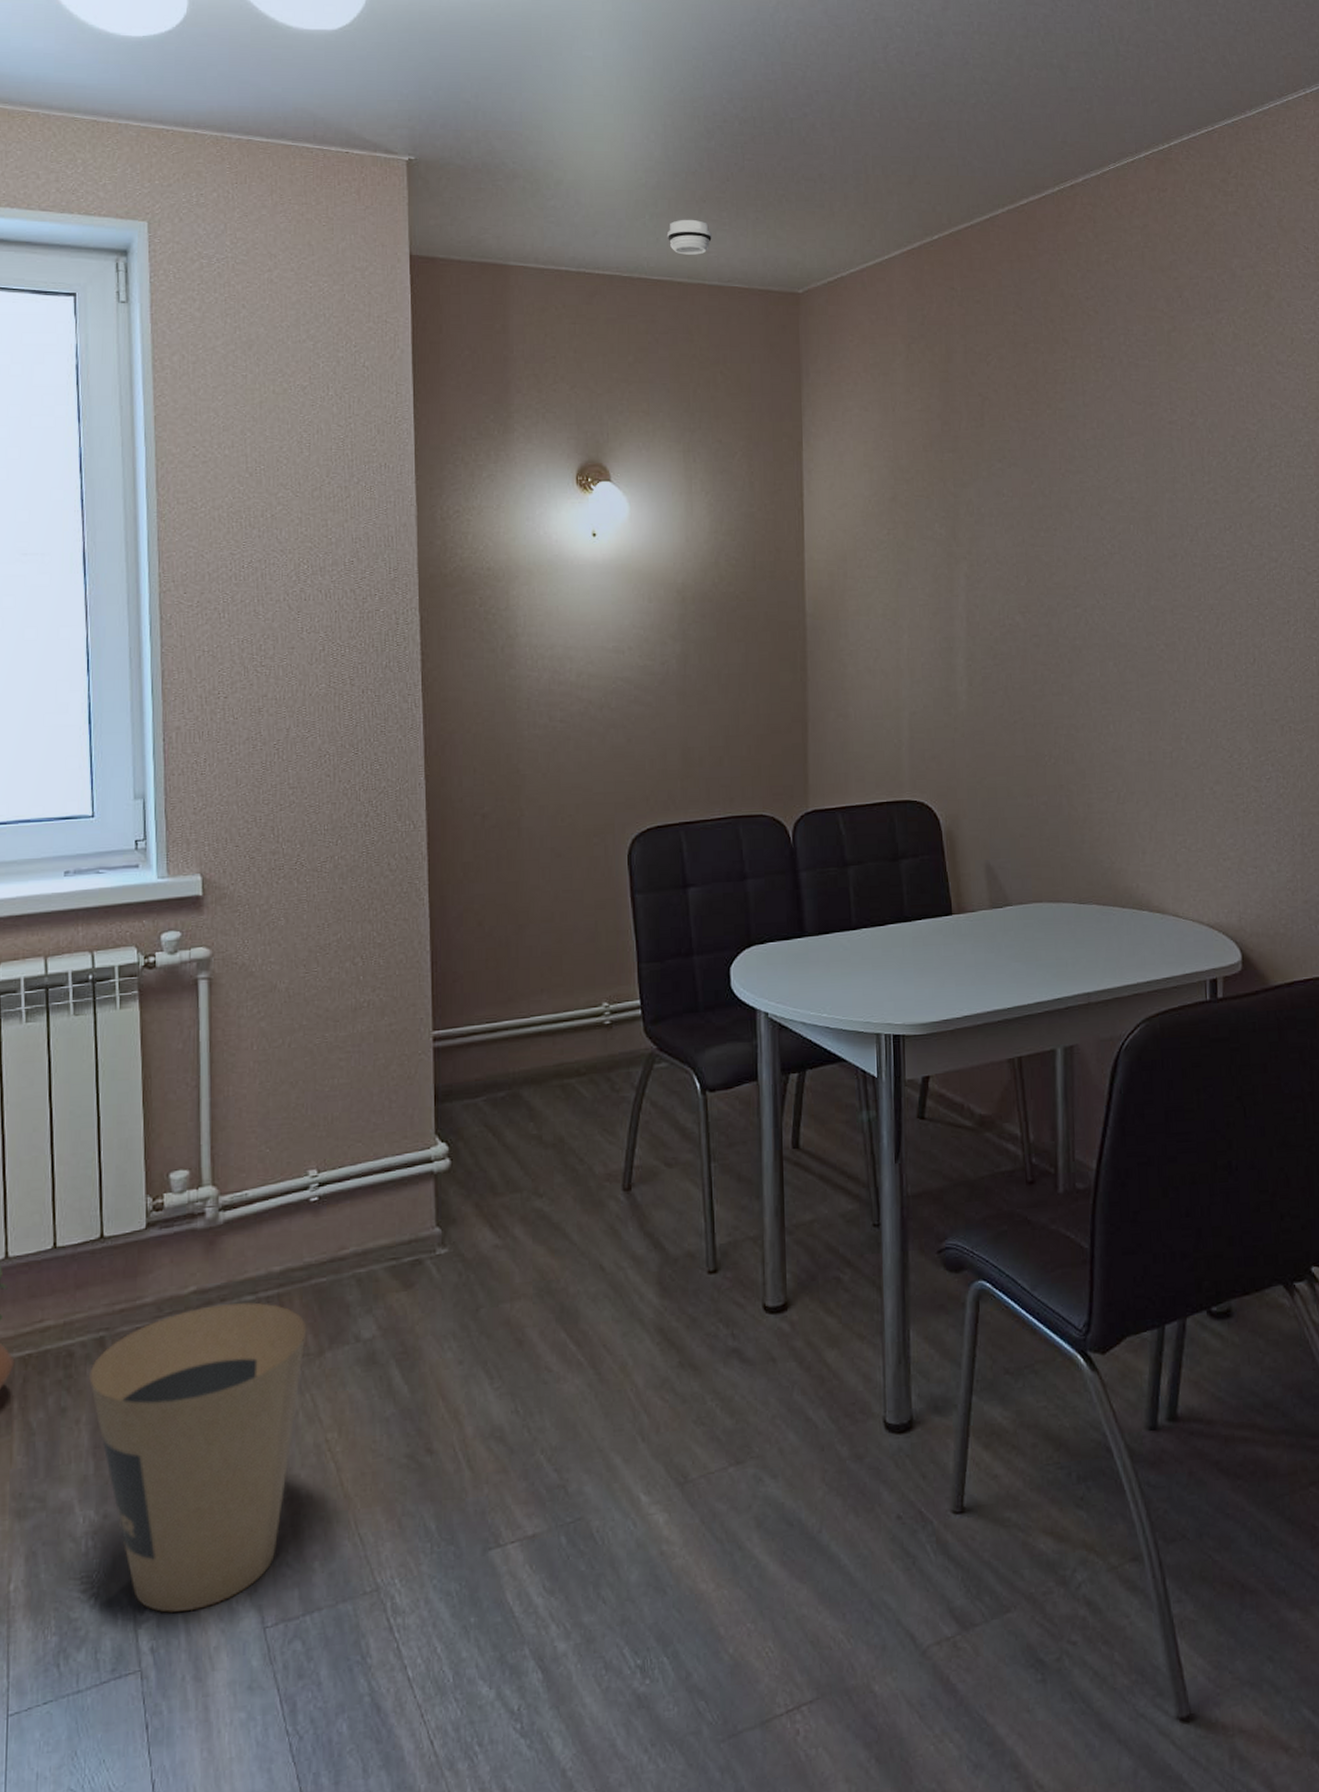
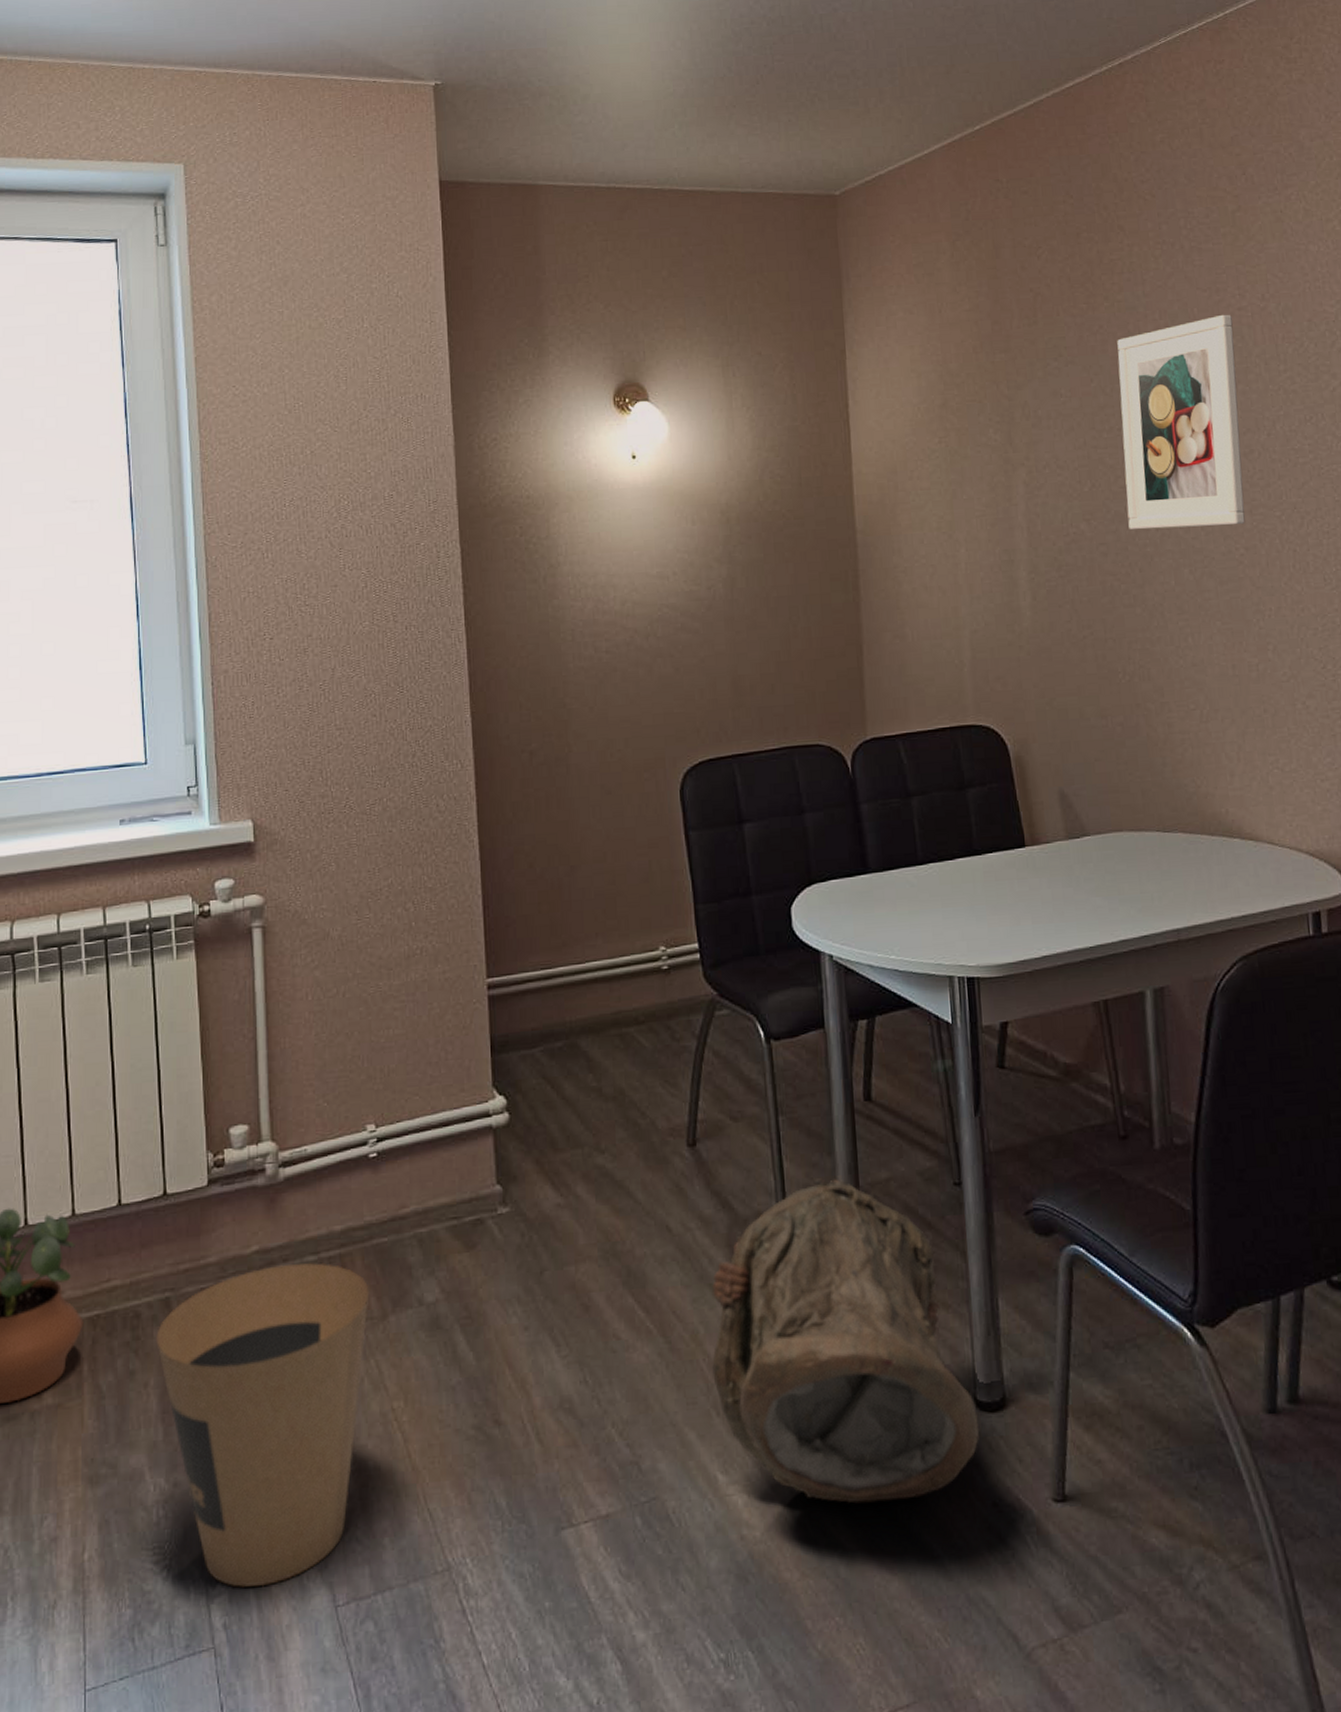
bag: none [639,1220,888,1520] -> present [712,1178,980,1504]
smoke detector: present [666,219,712,255] -> none [696,126,743,163]
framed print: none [1057,427,1167,624] -> present [1117,314,1245,530]

